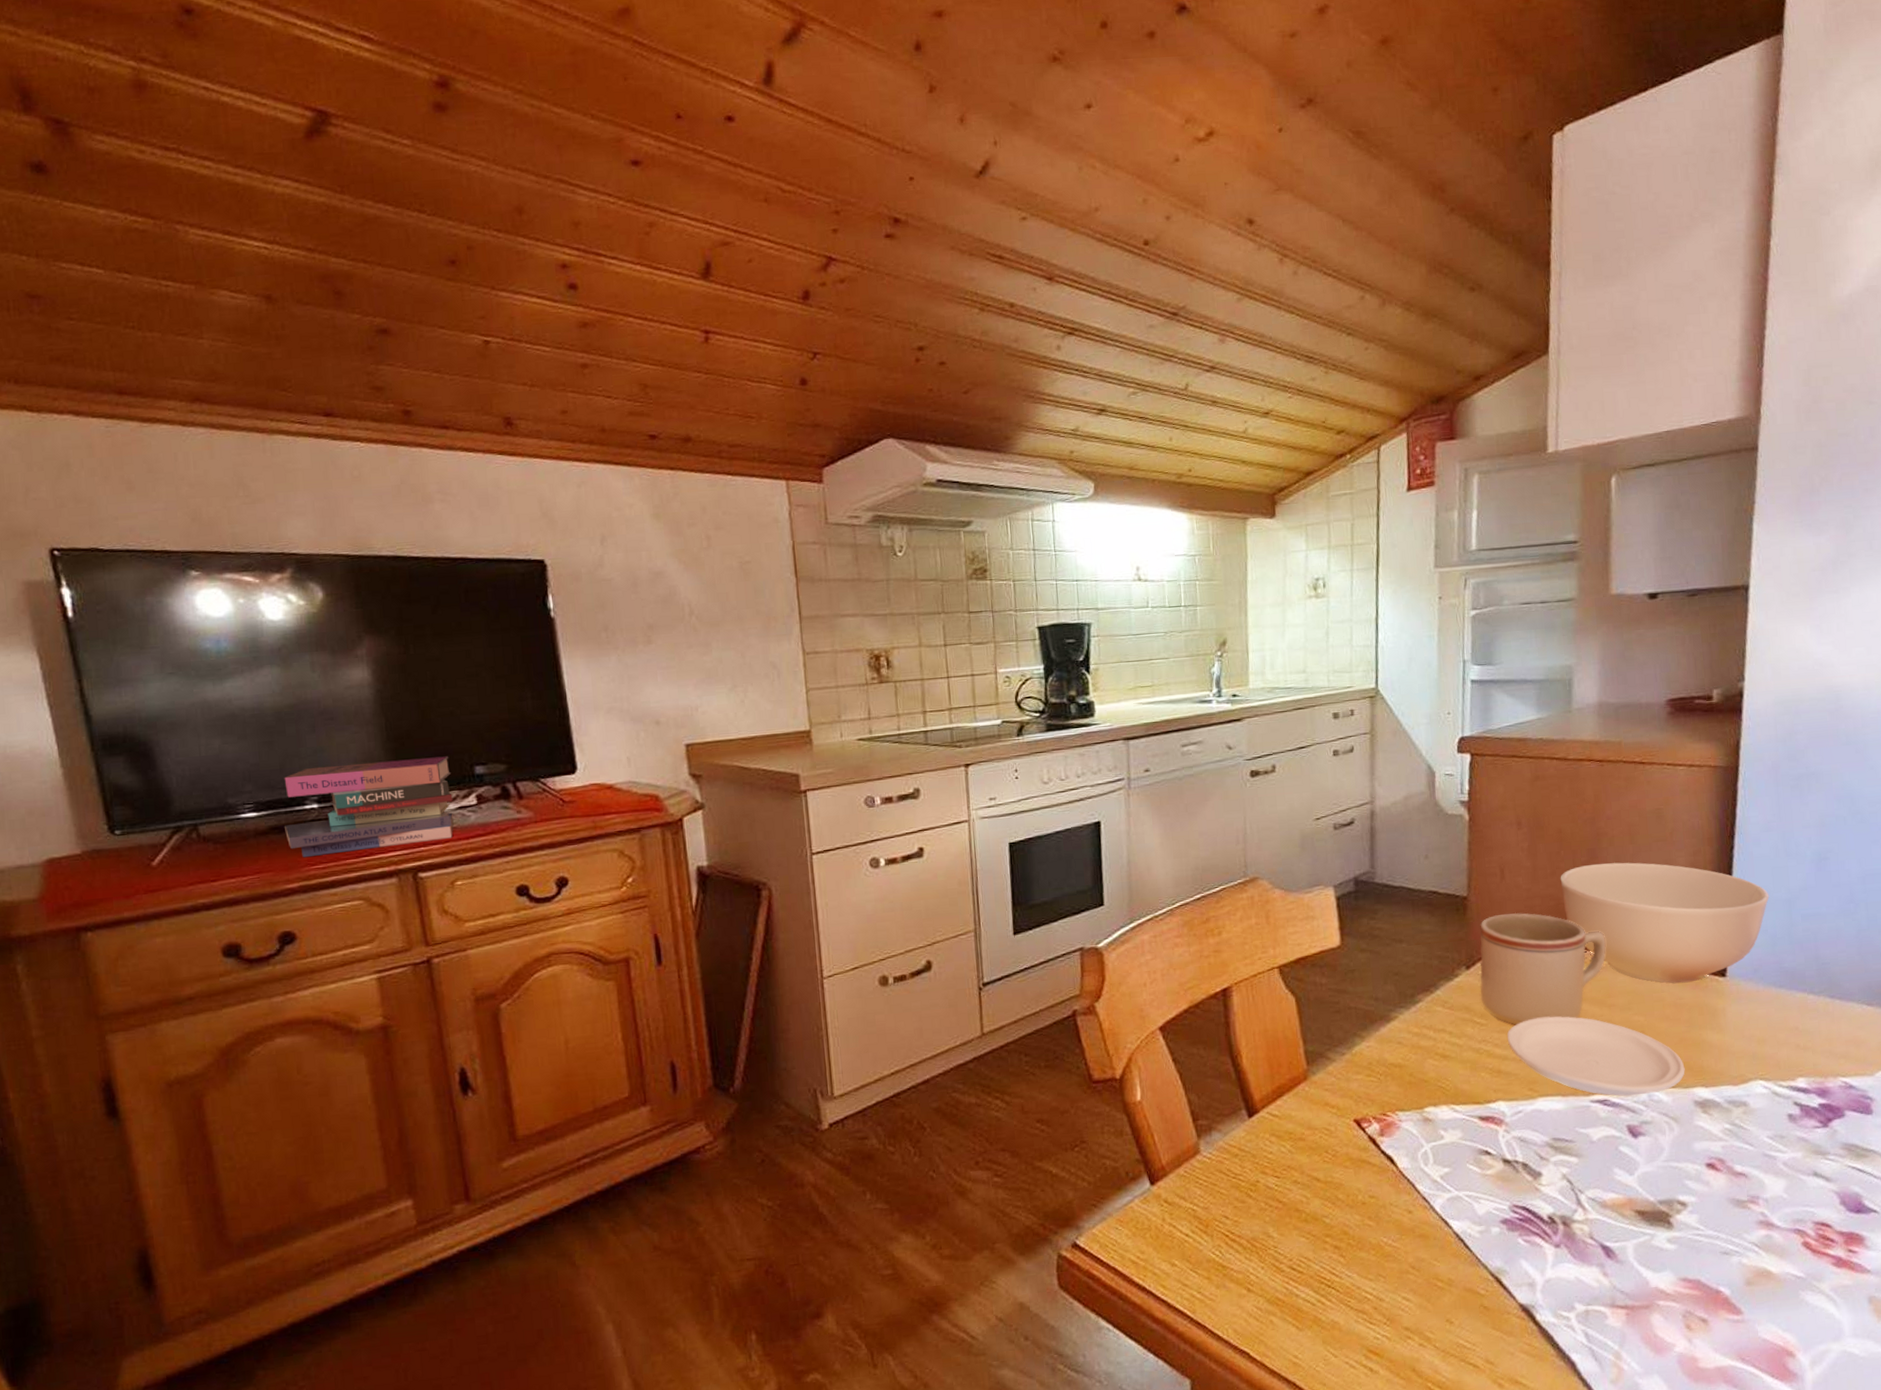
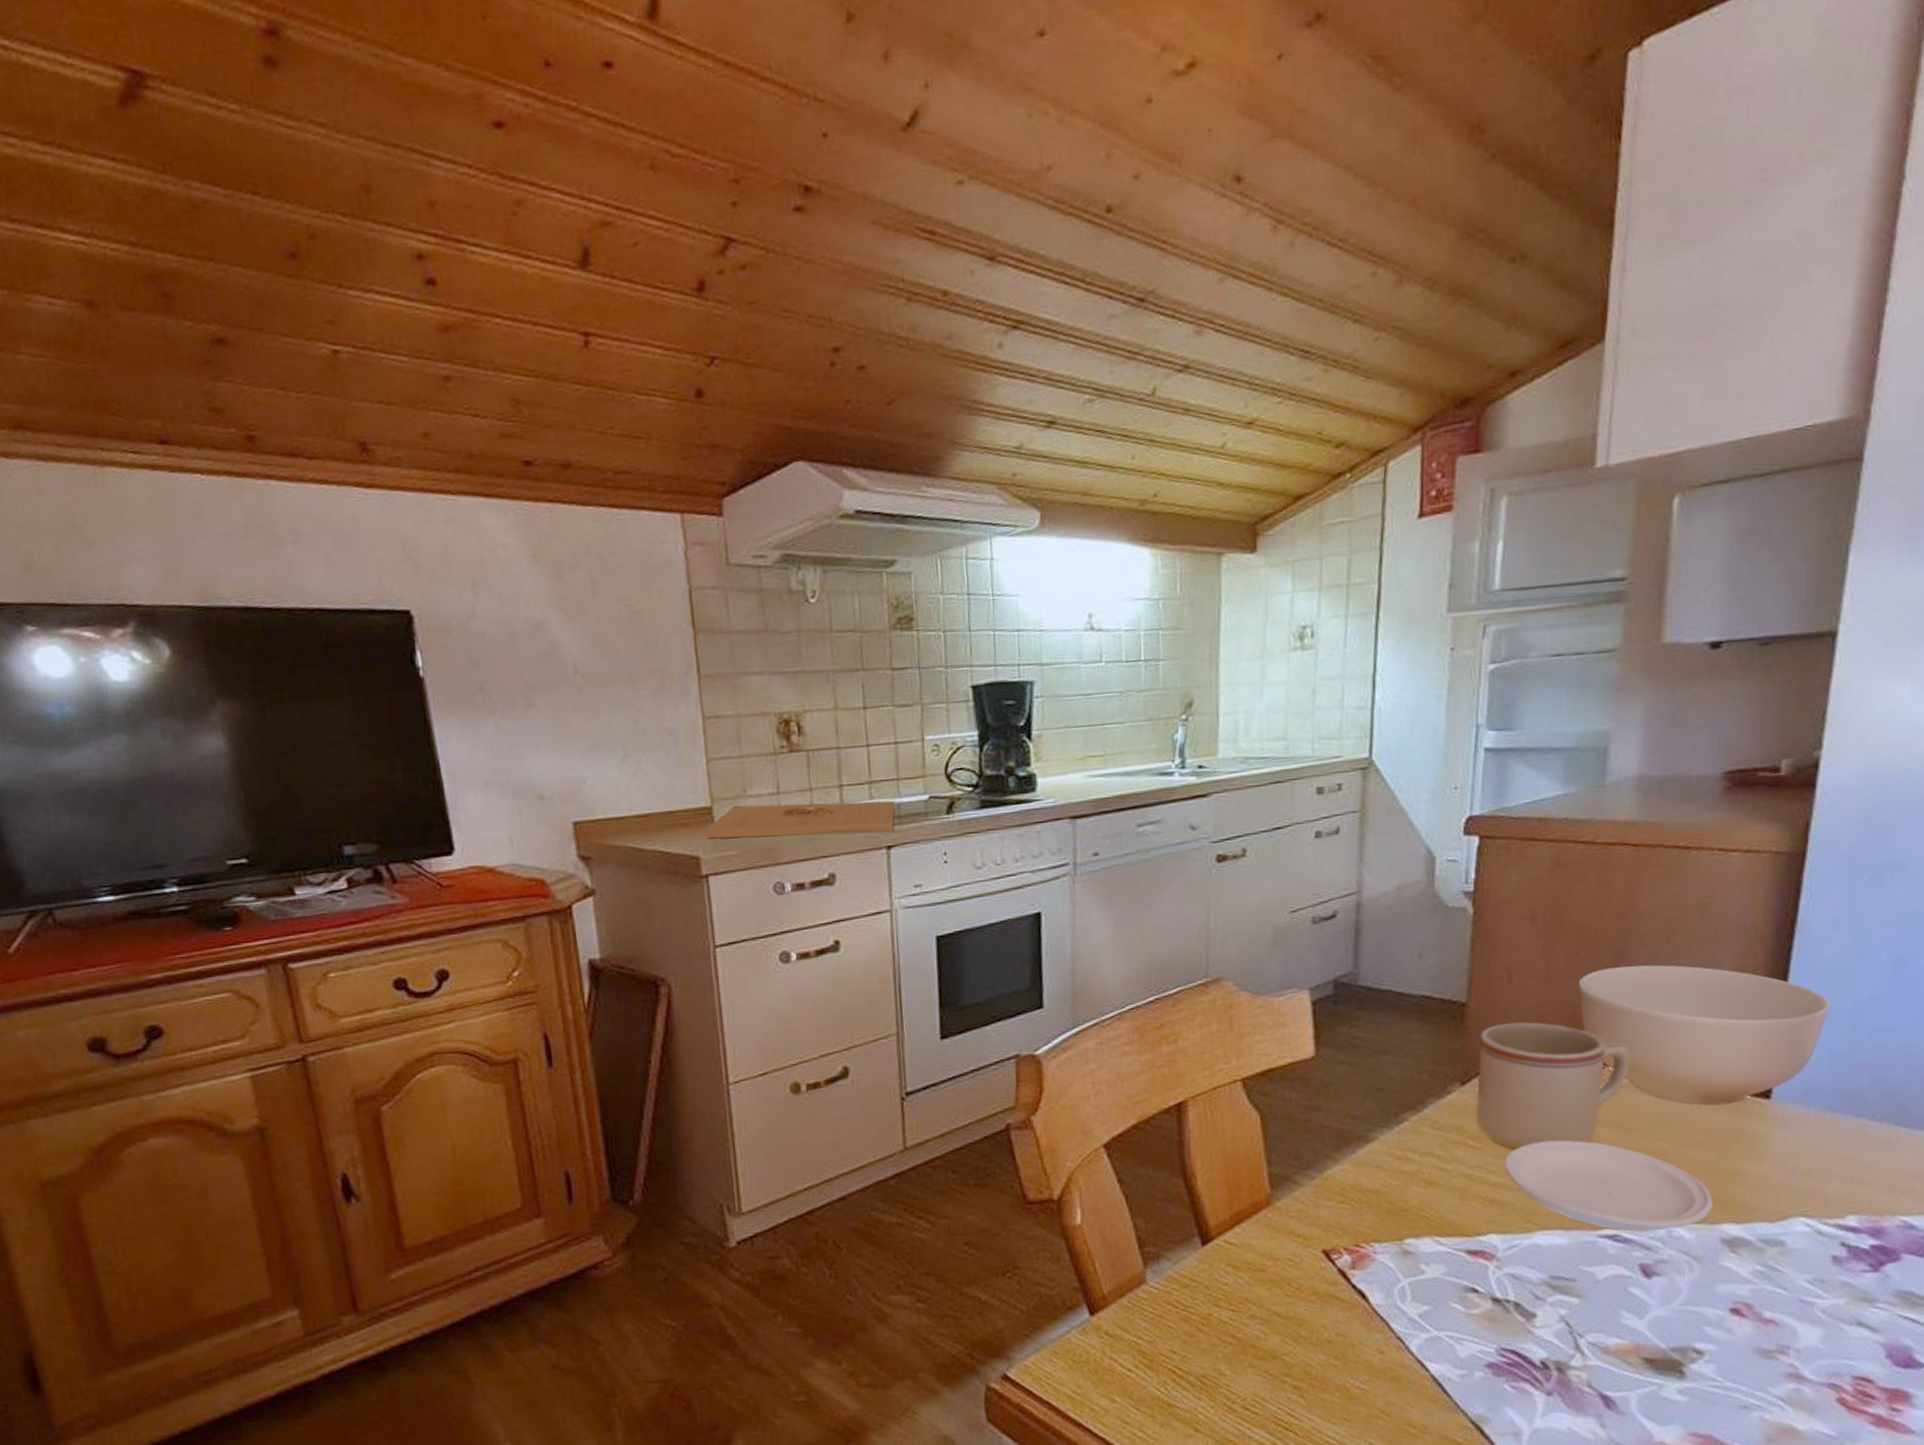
books: present [284,756,454,858] -> none [140,835,324,946]
platter: none [804,724,972,759] -> present [705,800,895,839]

